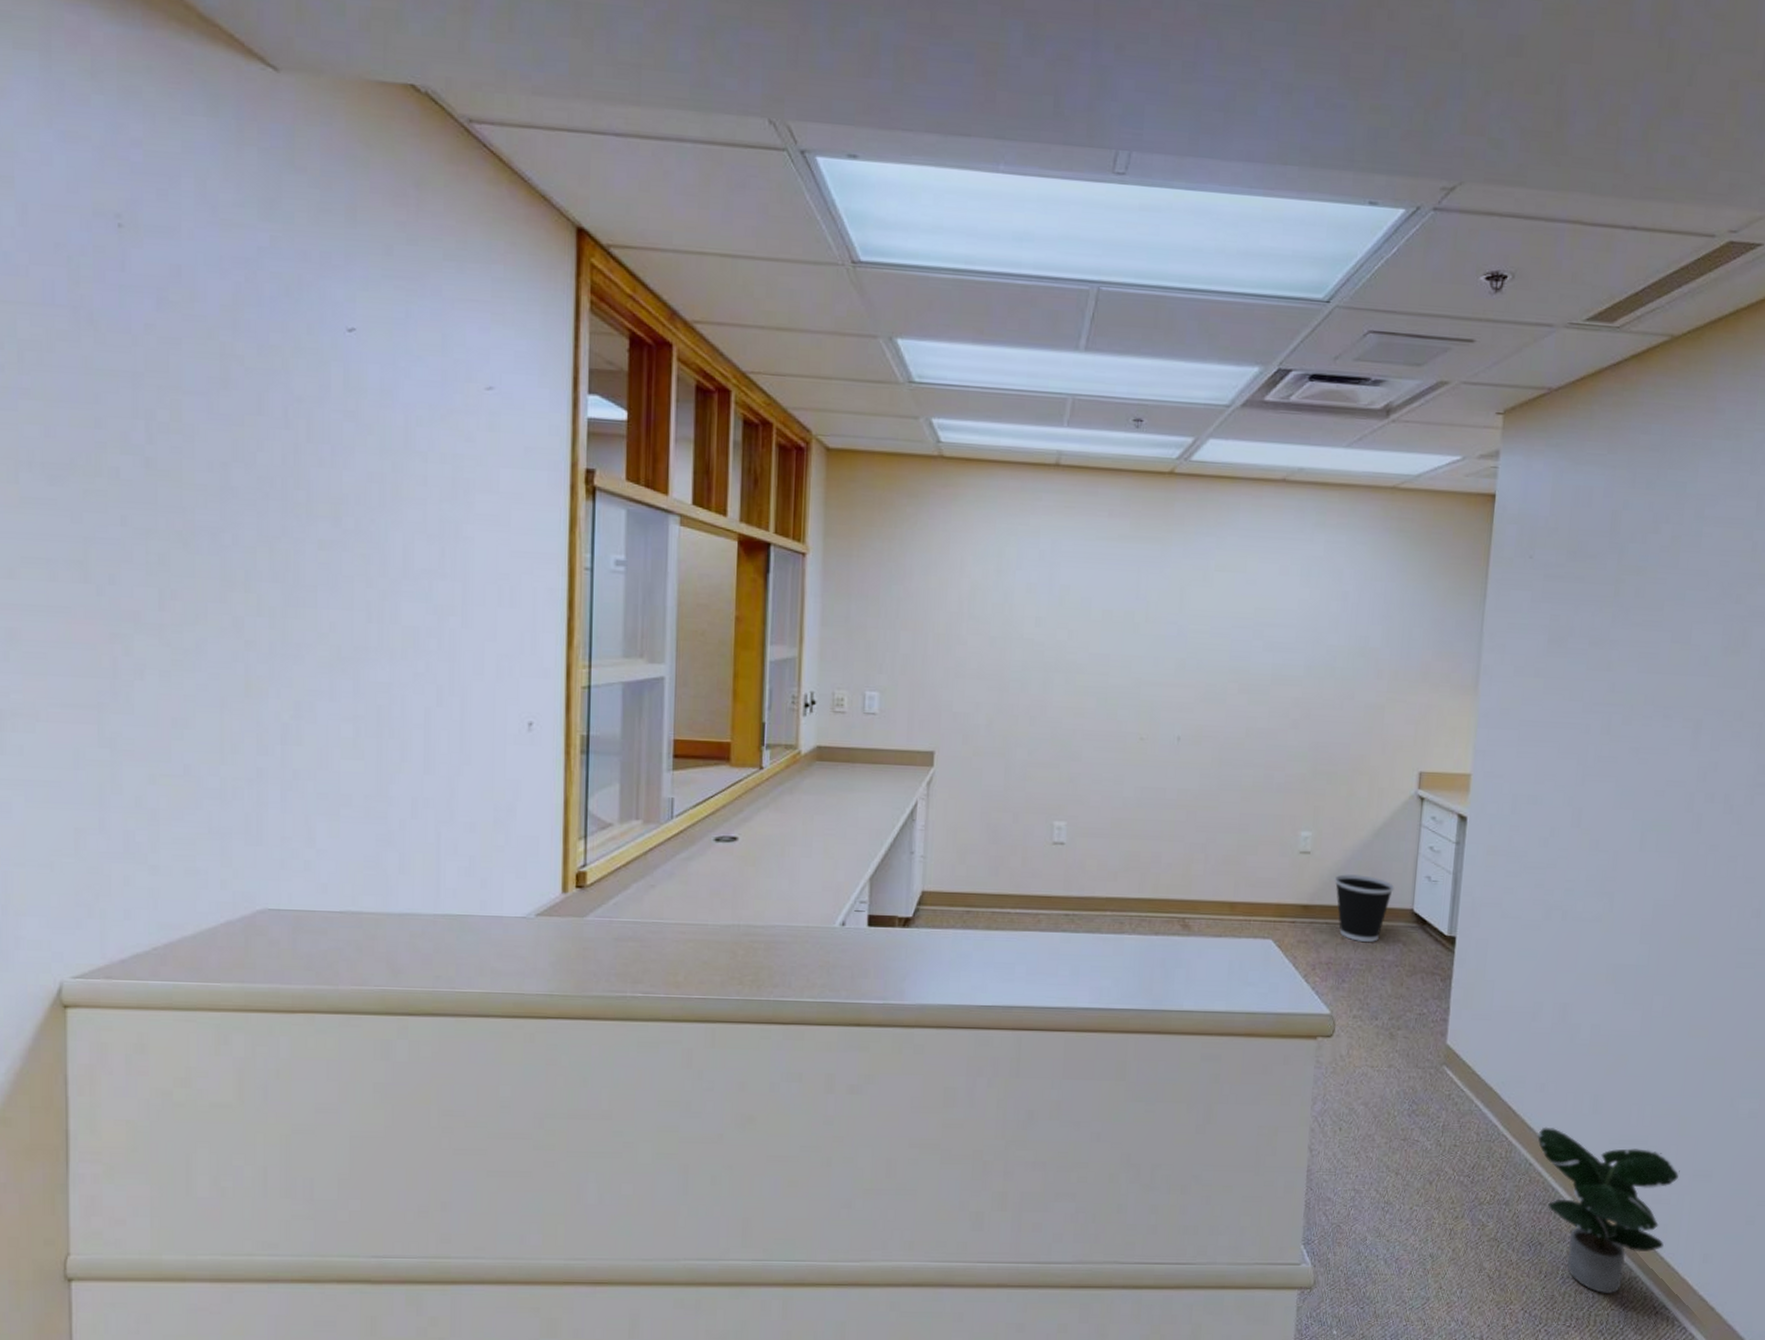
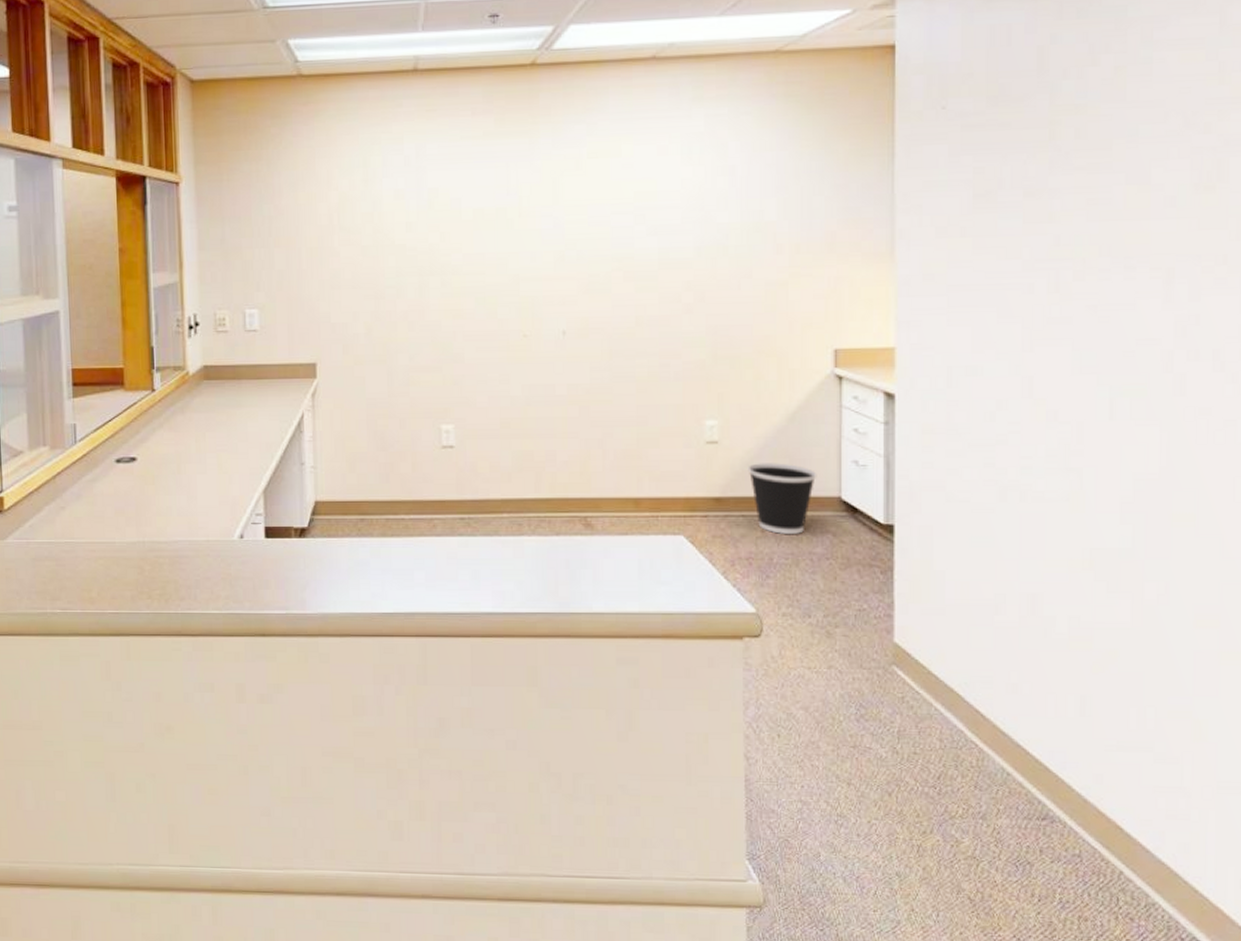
potted plant: present [1537,1127,1680,1293] -> none [1014,732,1199,921]

